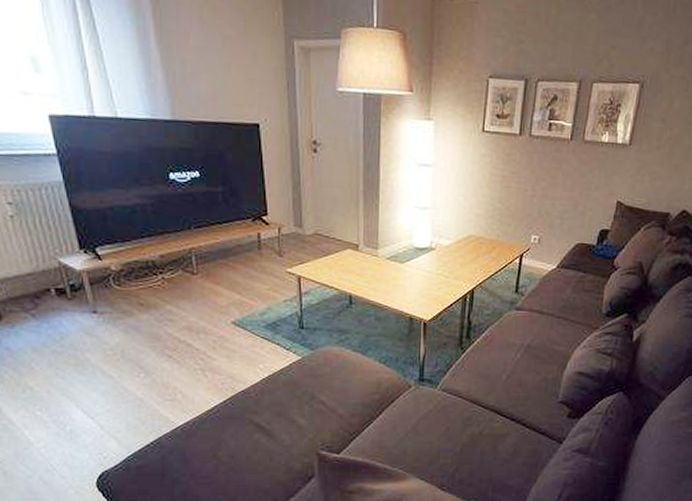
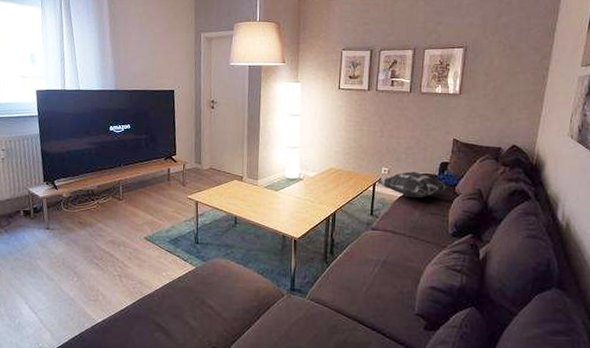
decorative pillow: none [524,240,611,273] -> present [376,171,452,198]

